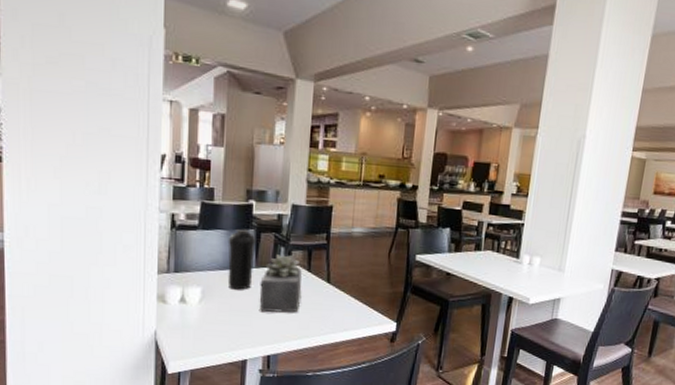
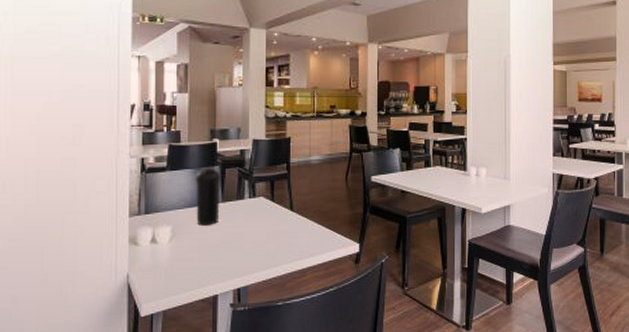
succulent plant: present [258,254,302,313] -> none [227,187,267,246]

